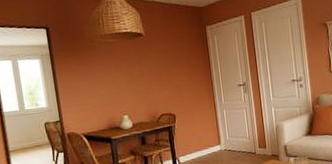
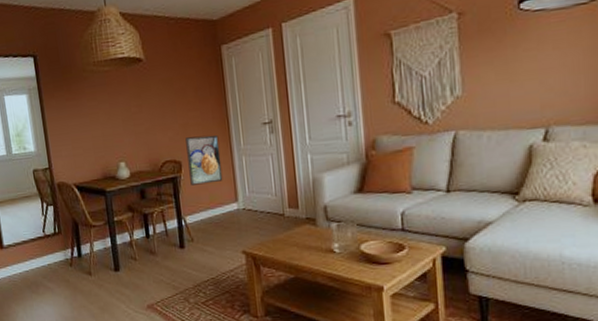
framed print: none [178,93,209,133] -> present [185,135,223,185]

